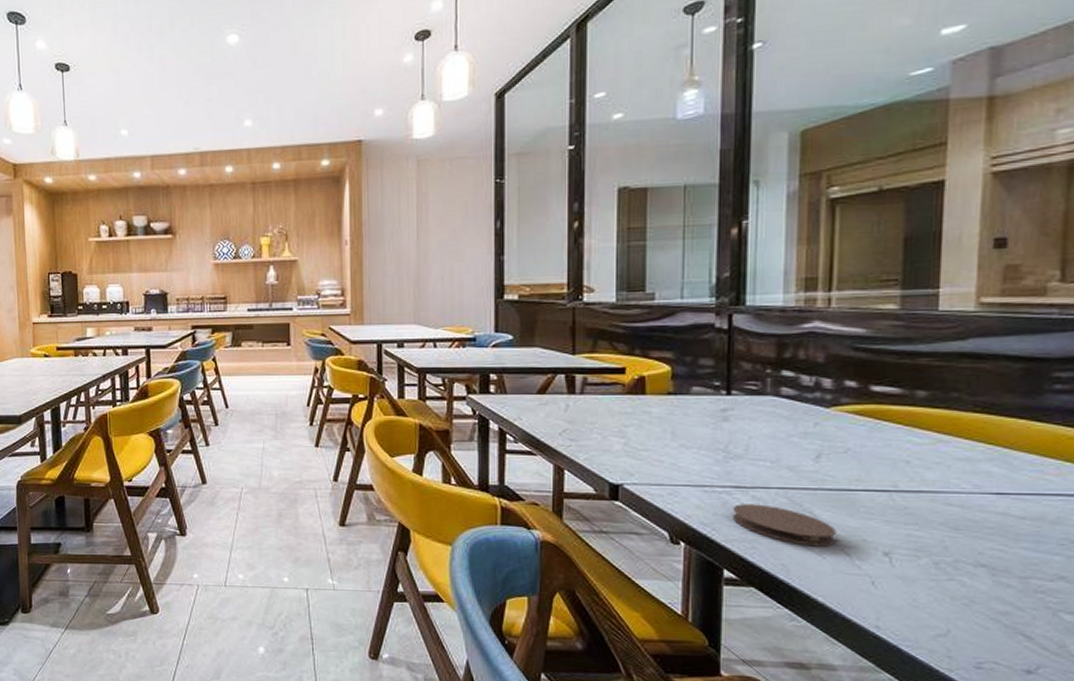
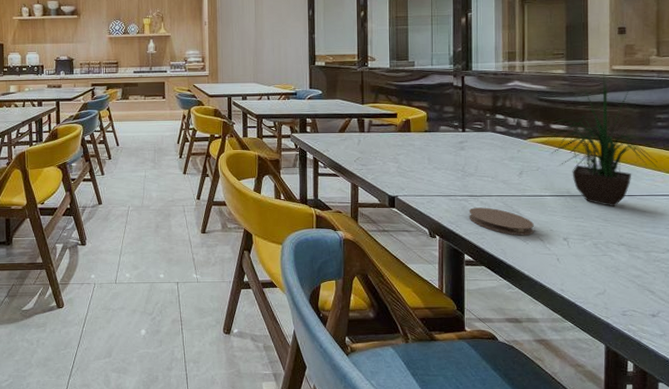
potted plant: none [862,307,1055,510] -> present [546,72,660,207]

